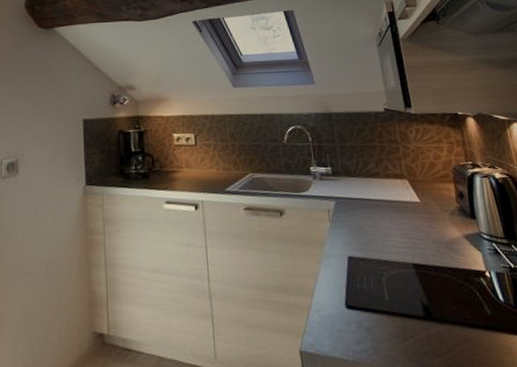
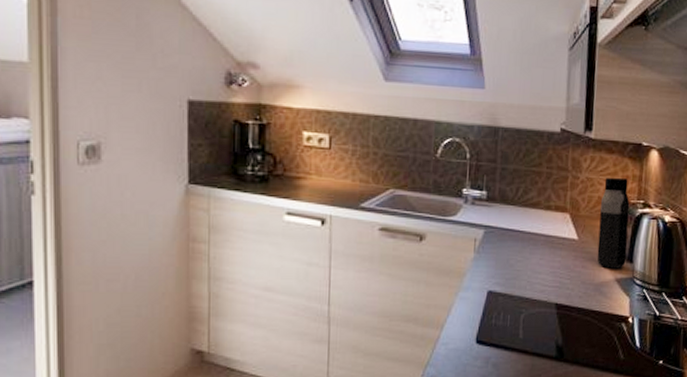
water bottle: none [432,143,469,226] -> present [597,177,630,269]

